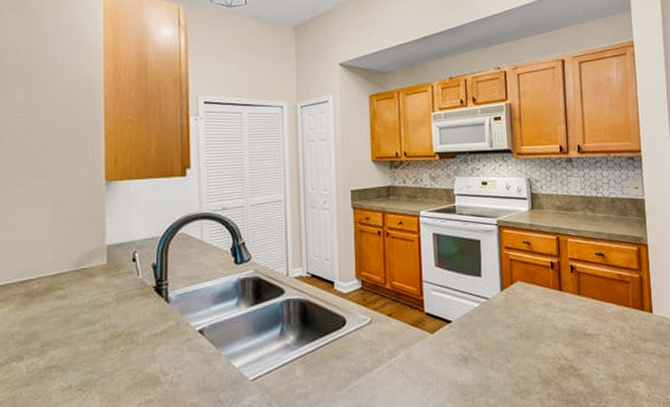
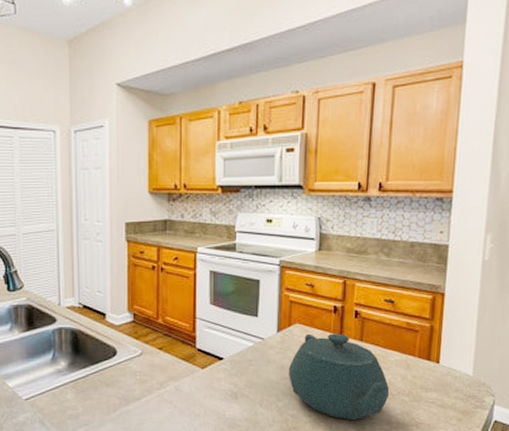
teapot: none [514,288,612,378] -> present [288,333,390,421]

